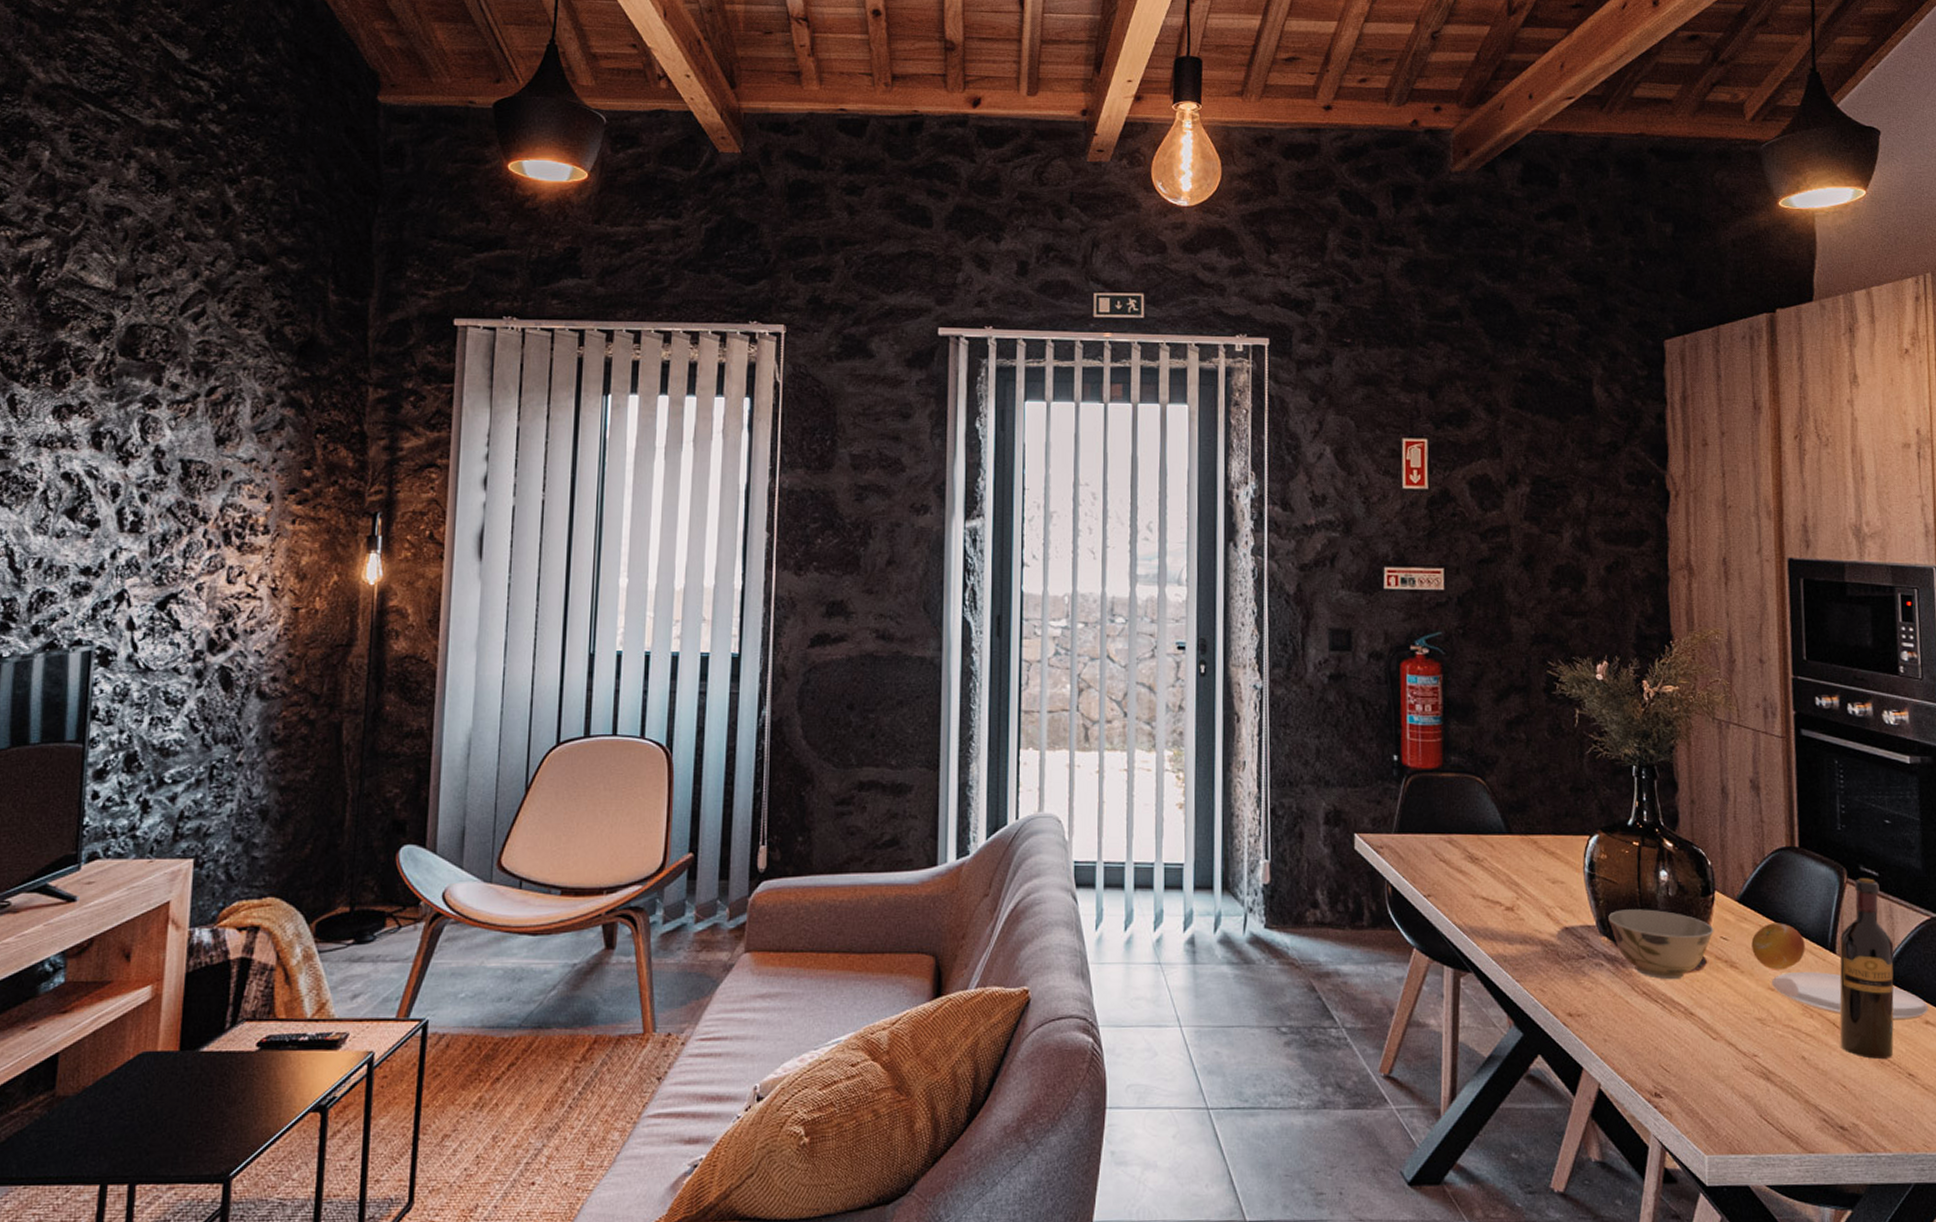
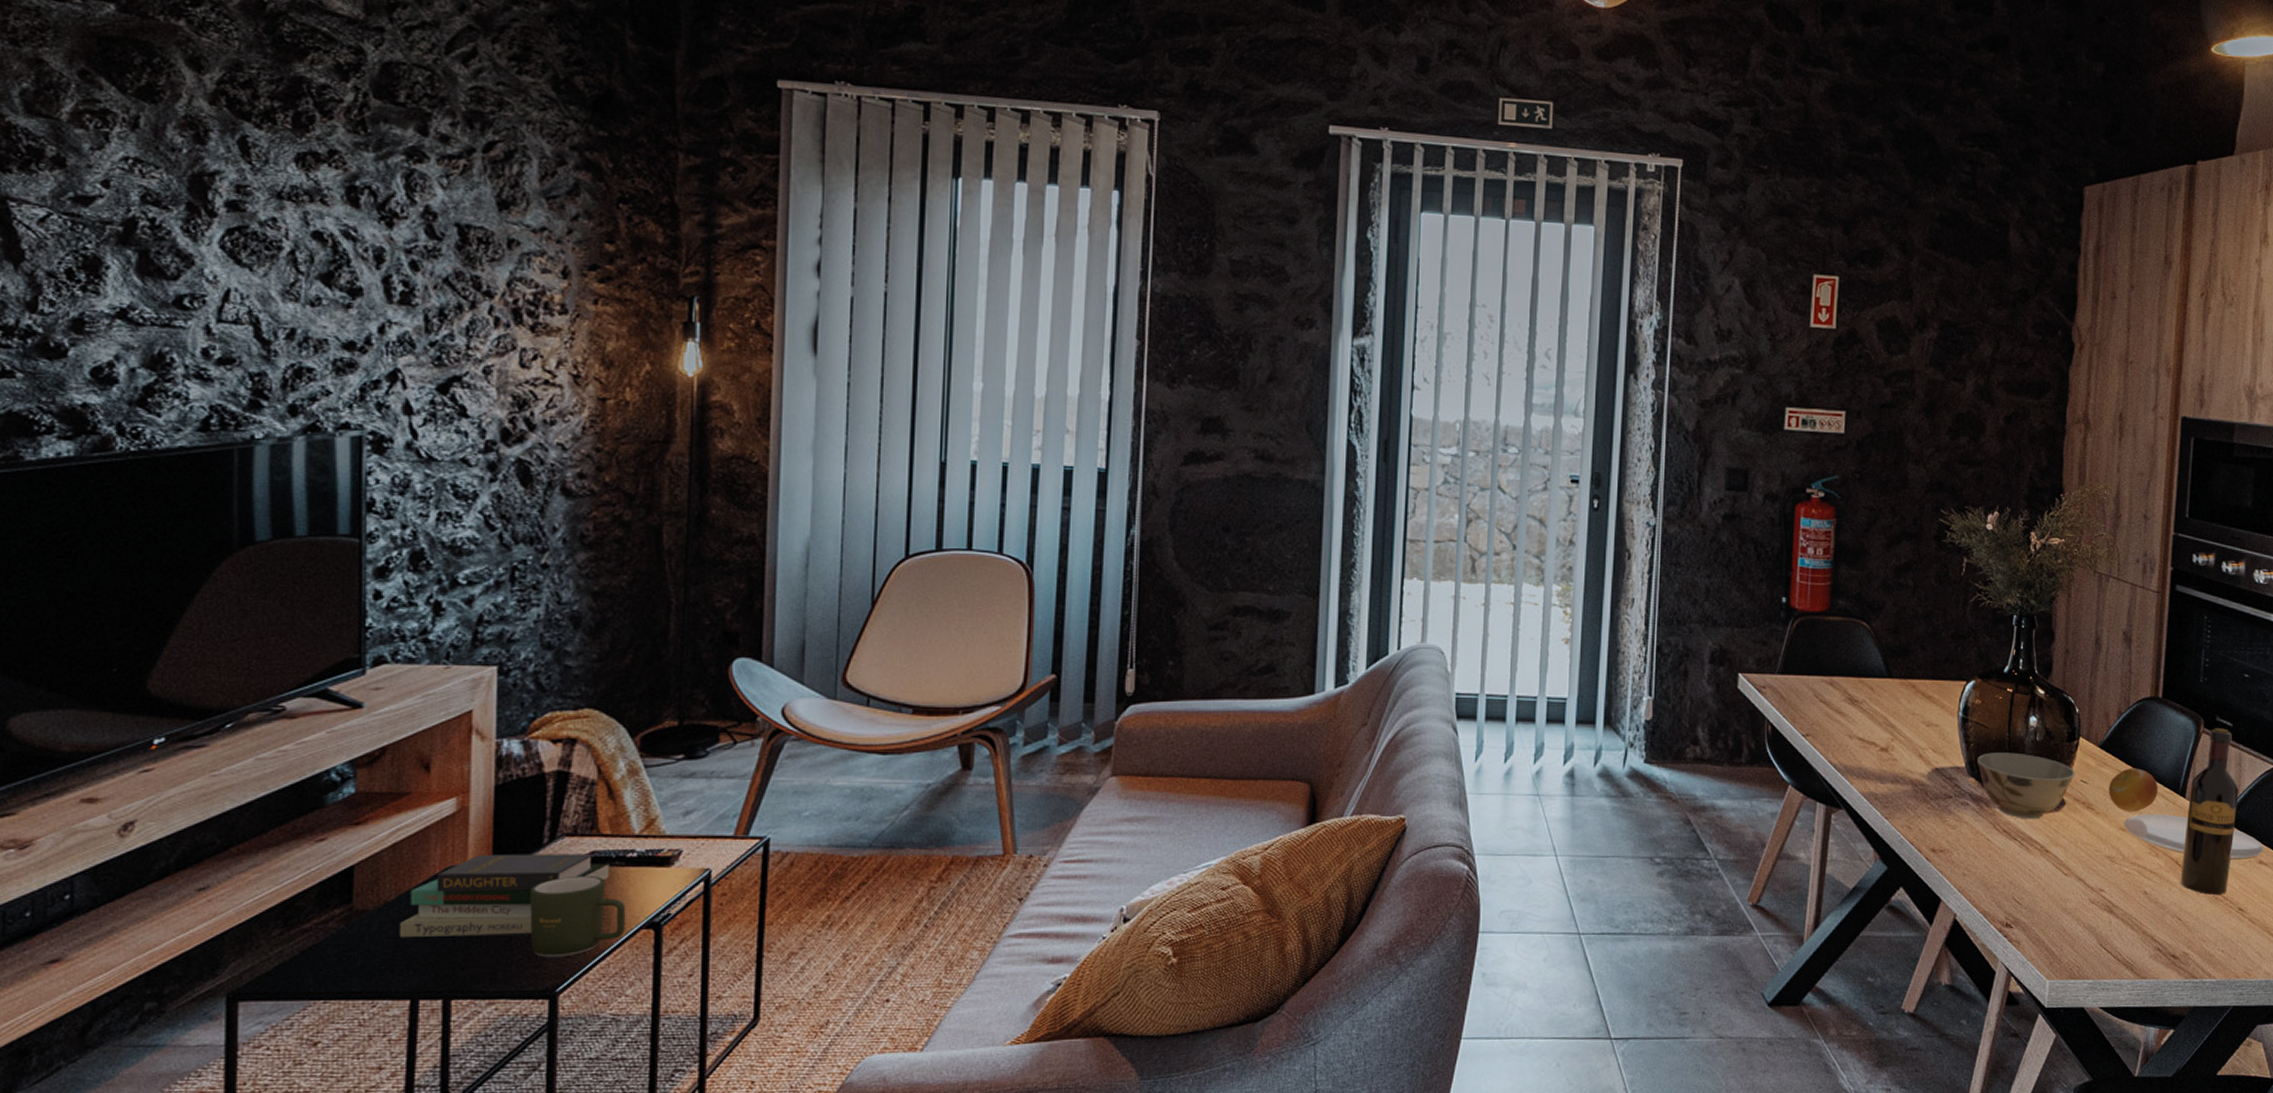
books: none [95,1037,283,1122] -> present [400,853,610,937]
mug: none [209,1059,296,1142] -> present [529,875,626,958]

